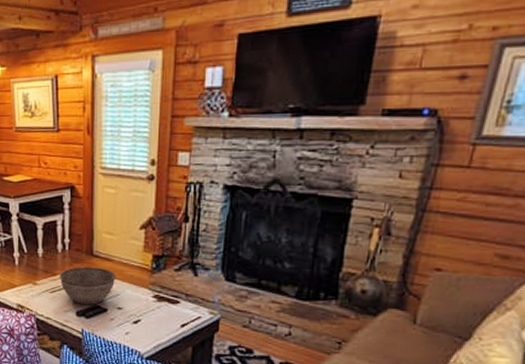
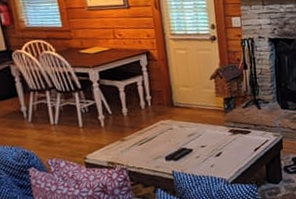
bowl: present [59,266,116,306] -> none [145,115,197,150]

